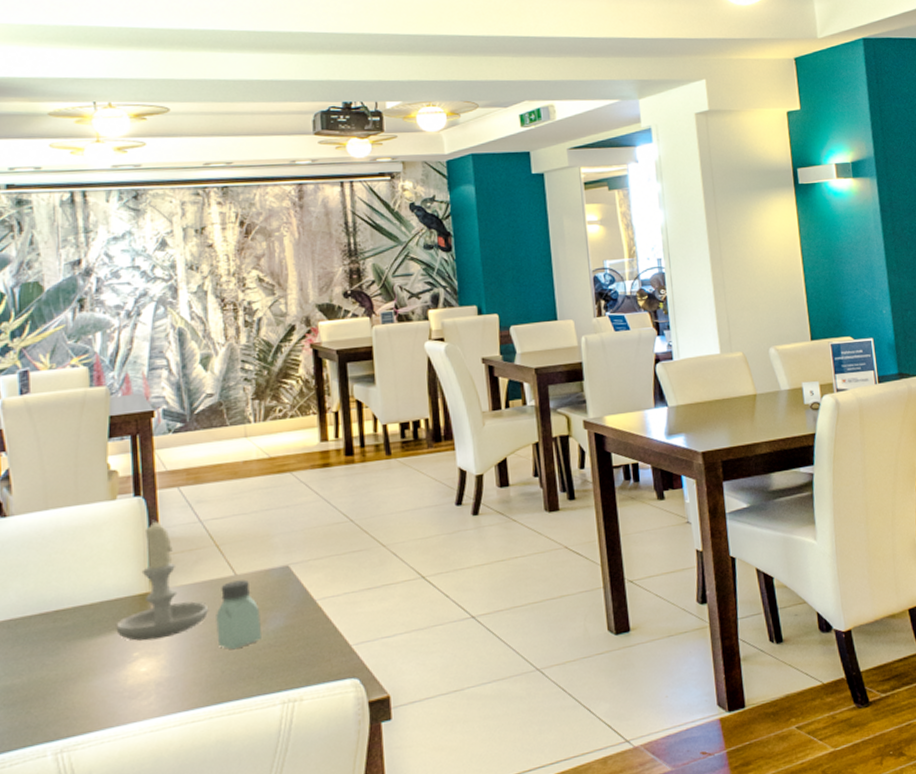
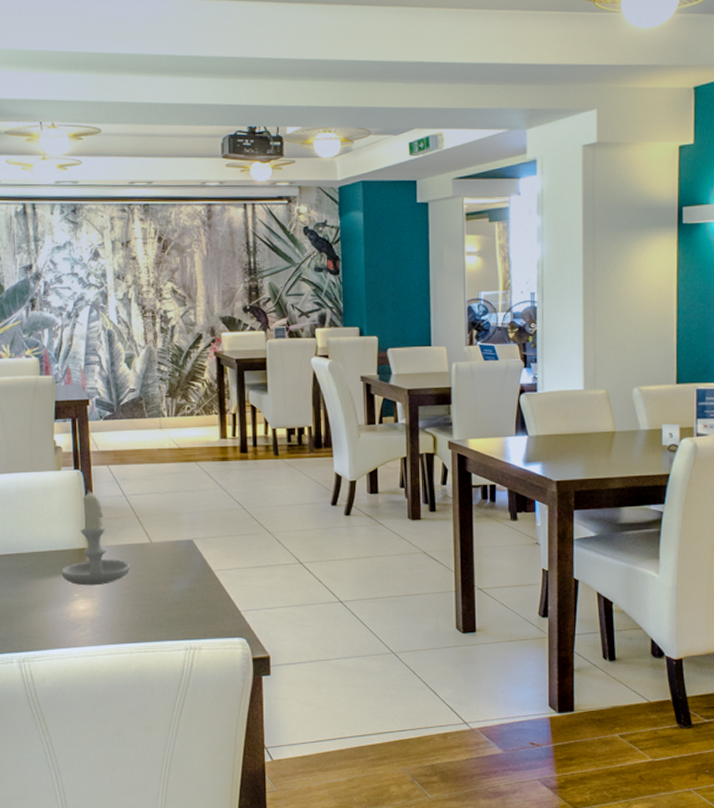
saltshaker: present [216,579,261,650] -> none [136,547,170,602]

